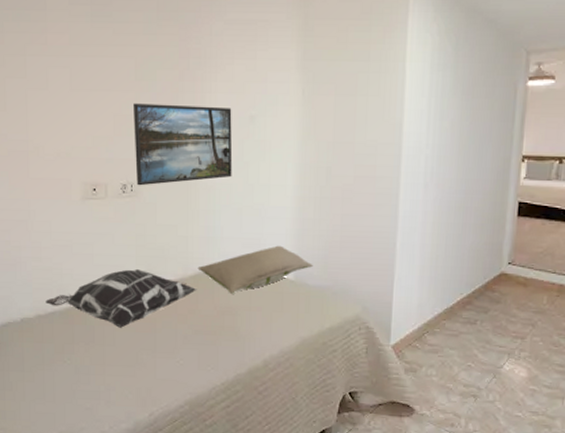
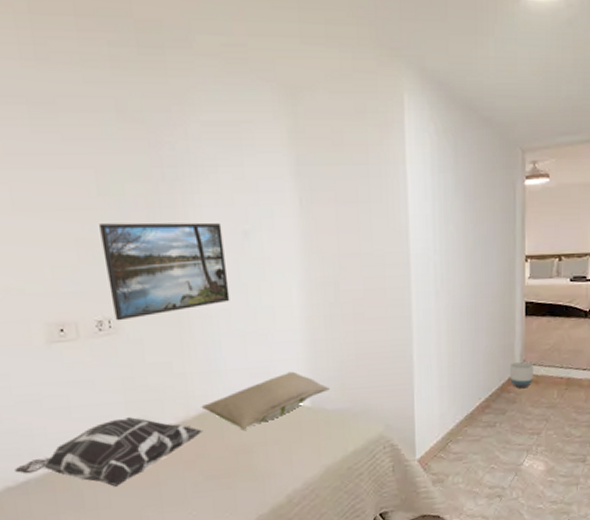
planter: none [495,261,522,290] -> present [509,361,533,389]

